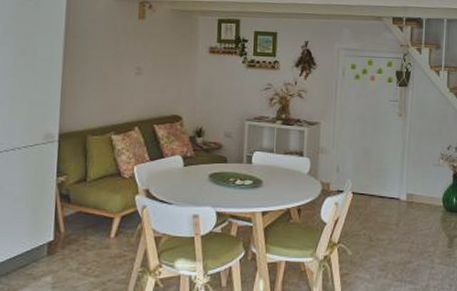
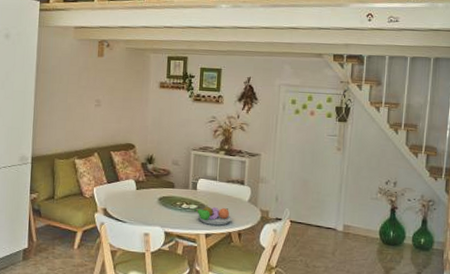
fruit bowl: none [248,180,291,202] -> present [193,205,232,226]

